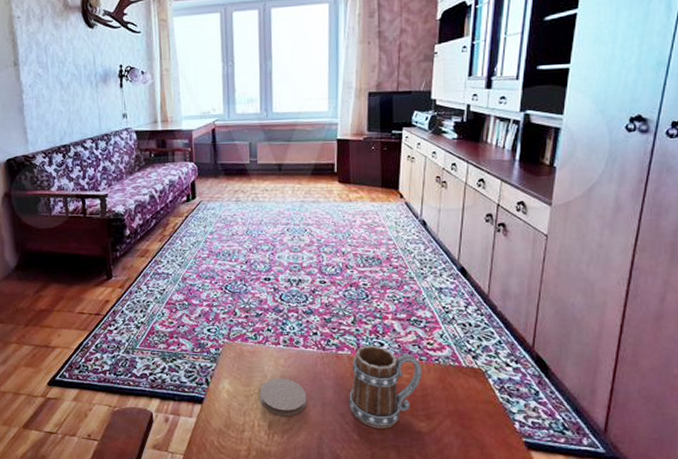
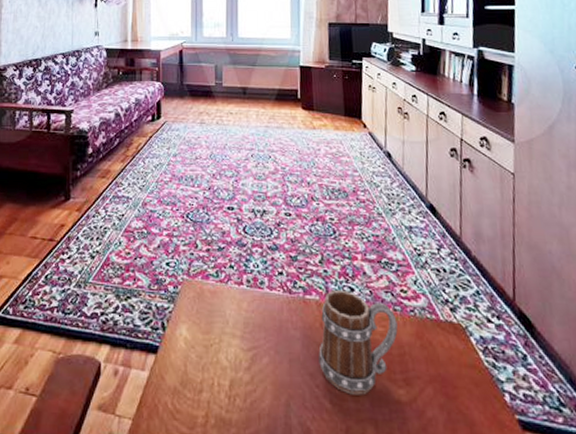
coaster: present [259,378,307,417] -> none [220,325,272,375]

